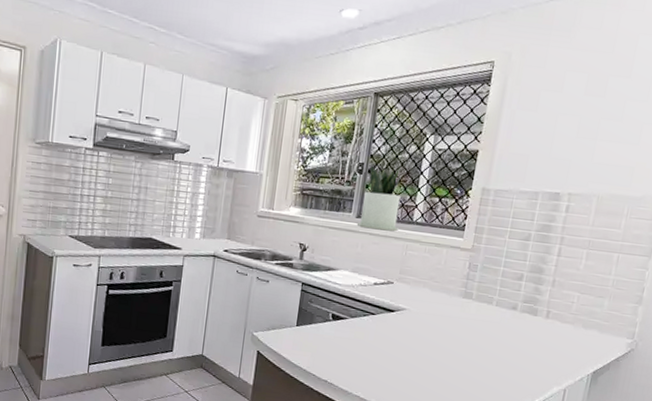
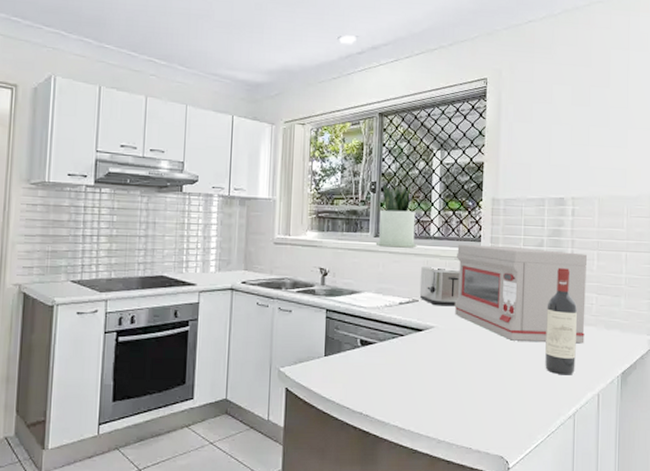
toaster: none [395,250,440,292] -> present [419,267,460,307]
microwave: none [429,231,575,340] -> present [454,244,587,344]
wine bottle: none [513,264,557,369] -> present [545,268,578,376]

